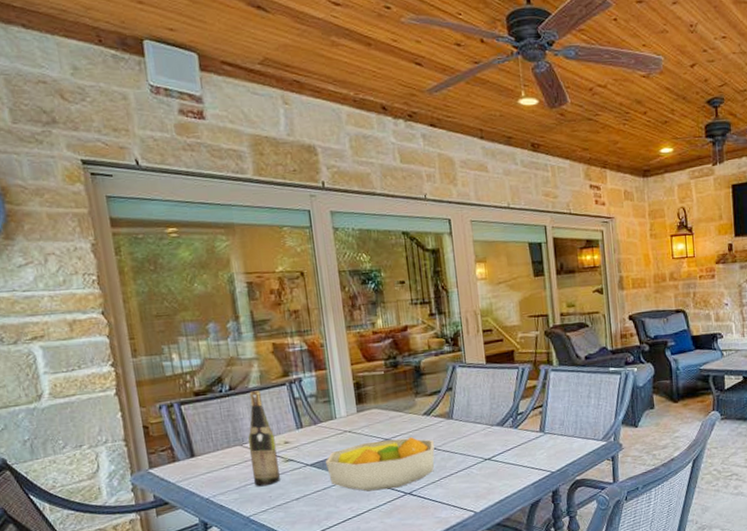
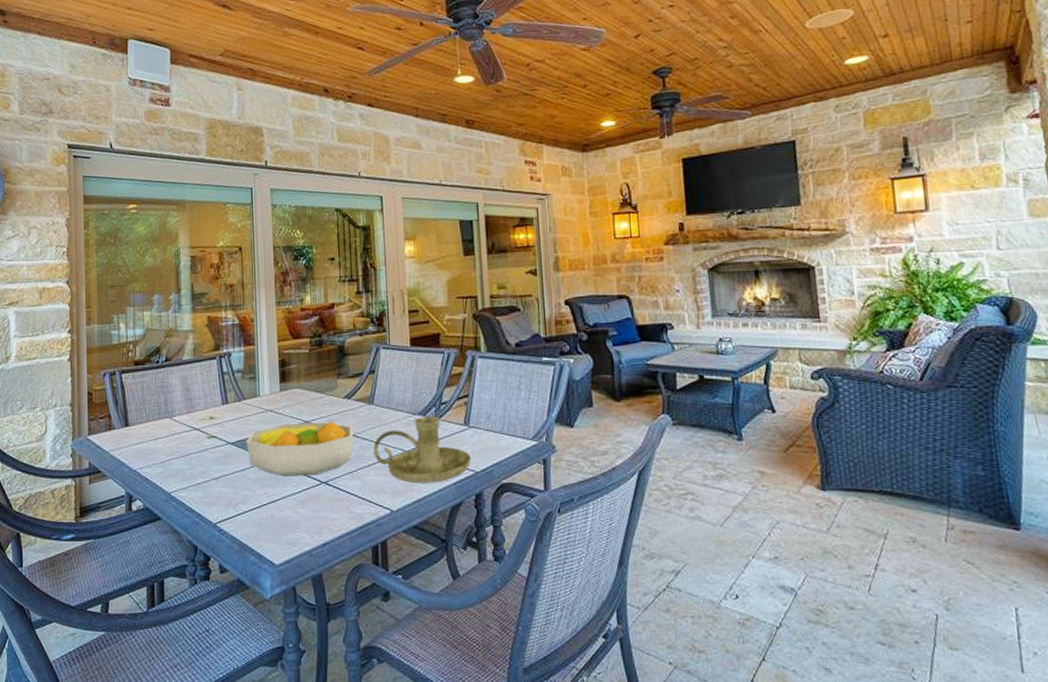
wine bottle: present [248,390,280,487] -> none [177,363,202,463]
candle holder: none [454,426,548,487] -> present [373,416,472,484]

